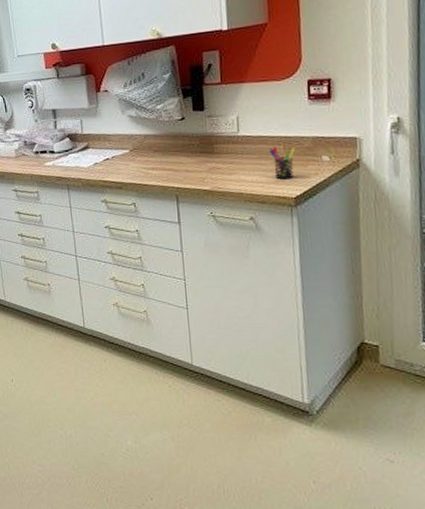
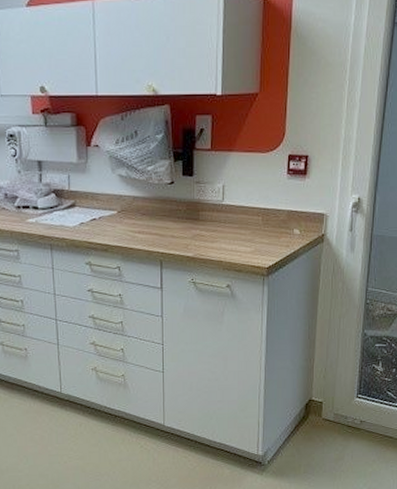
pen holder: present [269,145,296,180] -> none [249,216,272,250]

